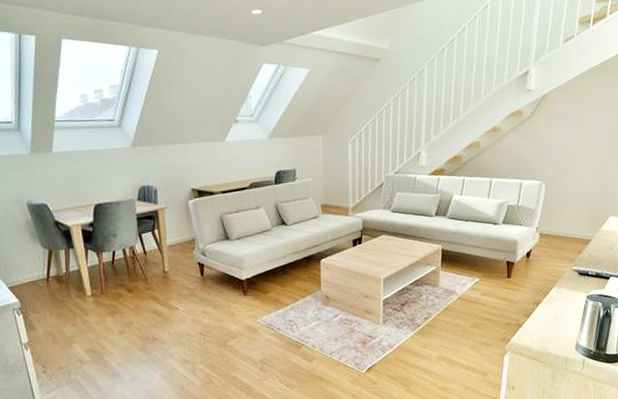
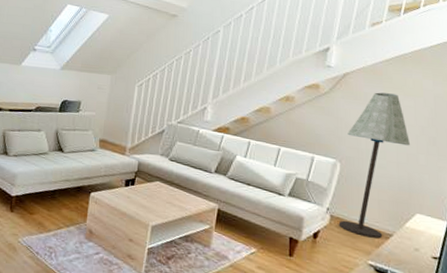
floor lamp: none [547,108,602,247] -> present [338,92,410,239]

